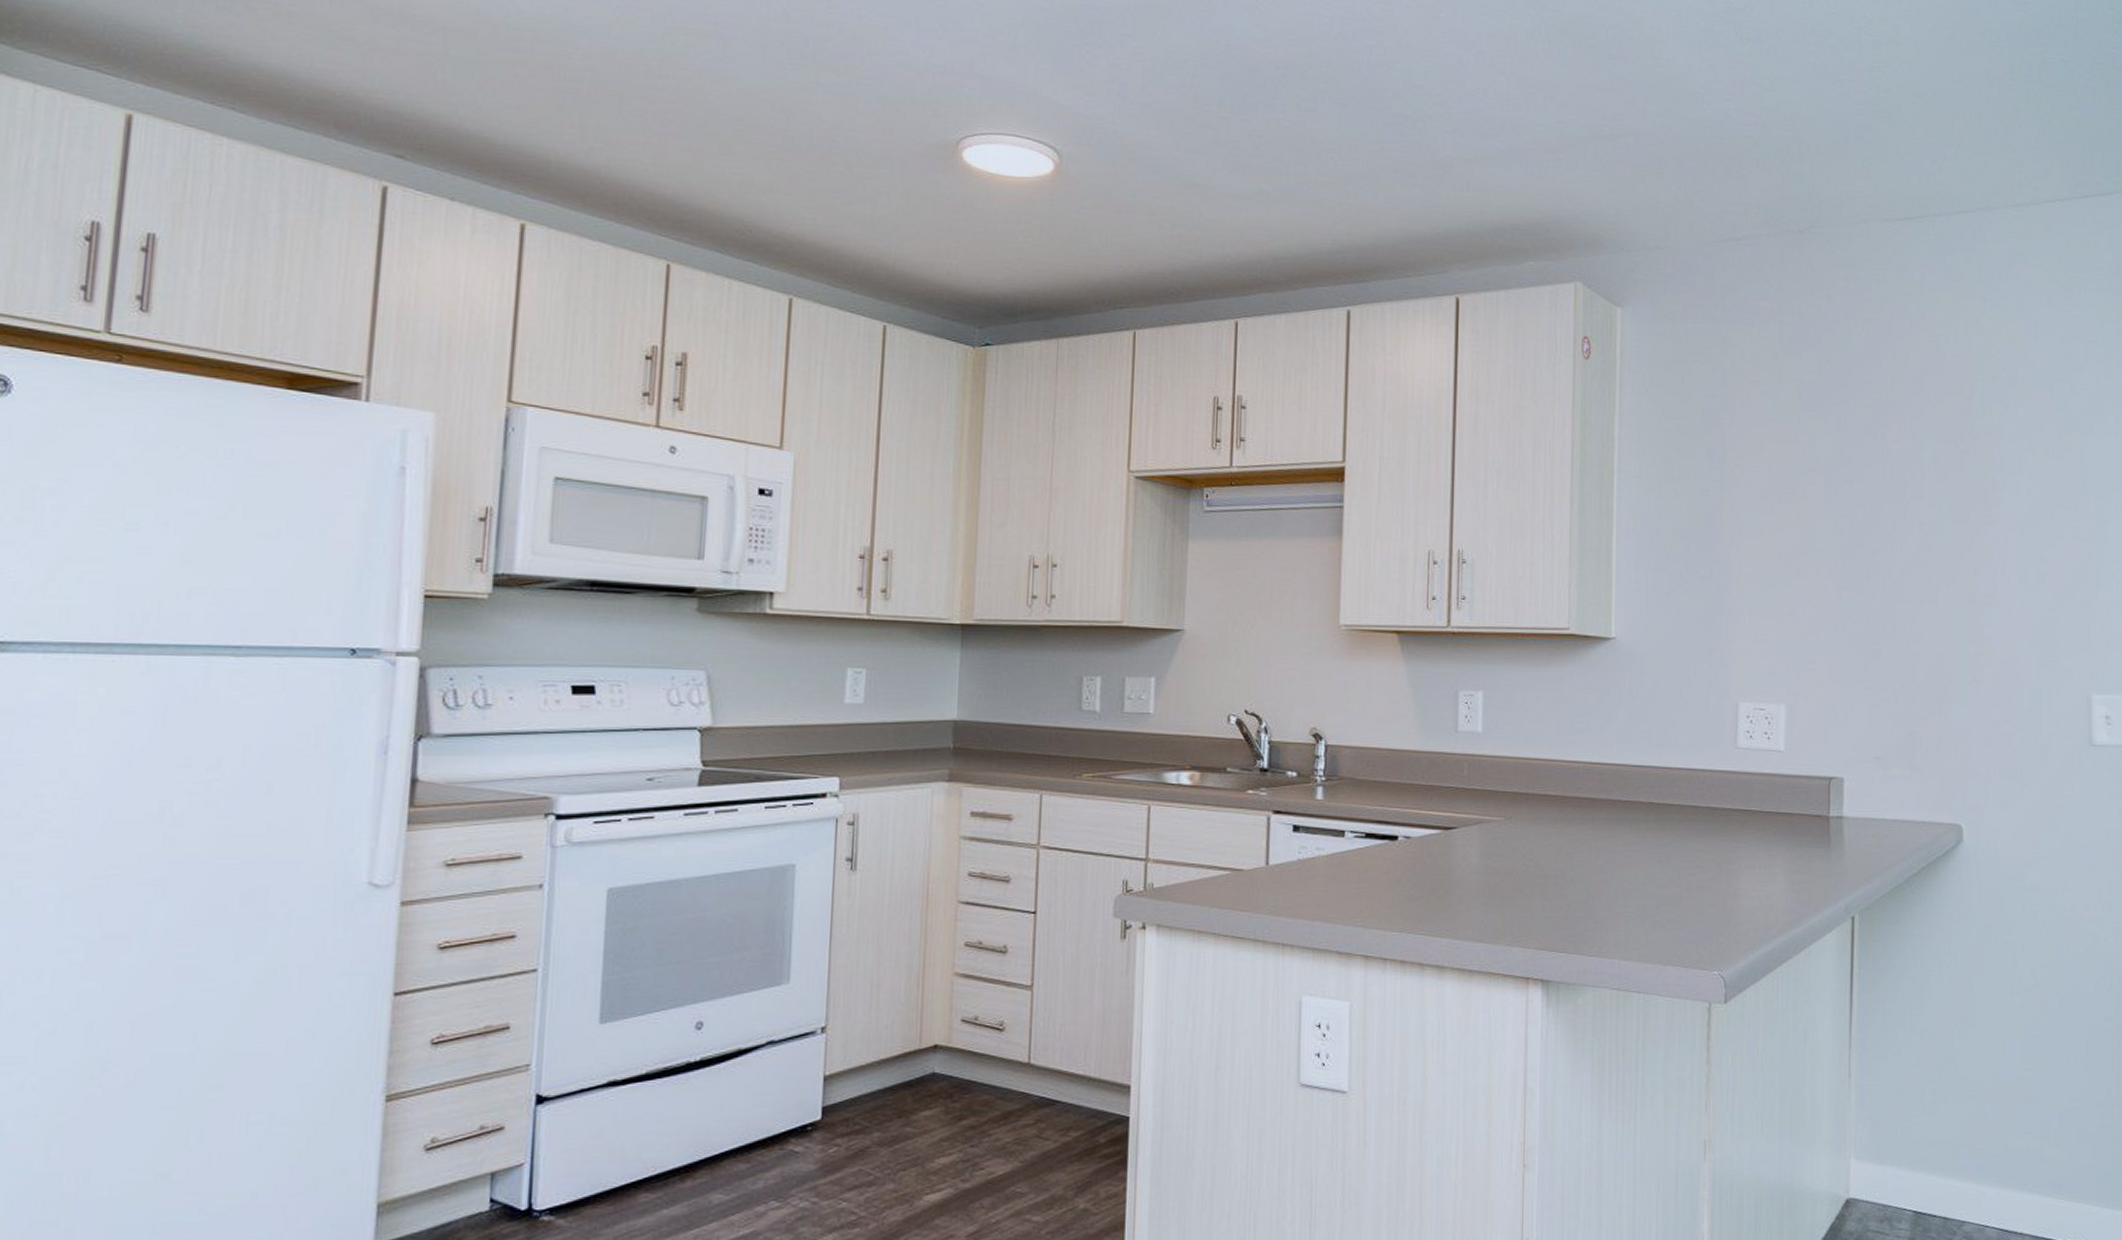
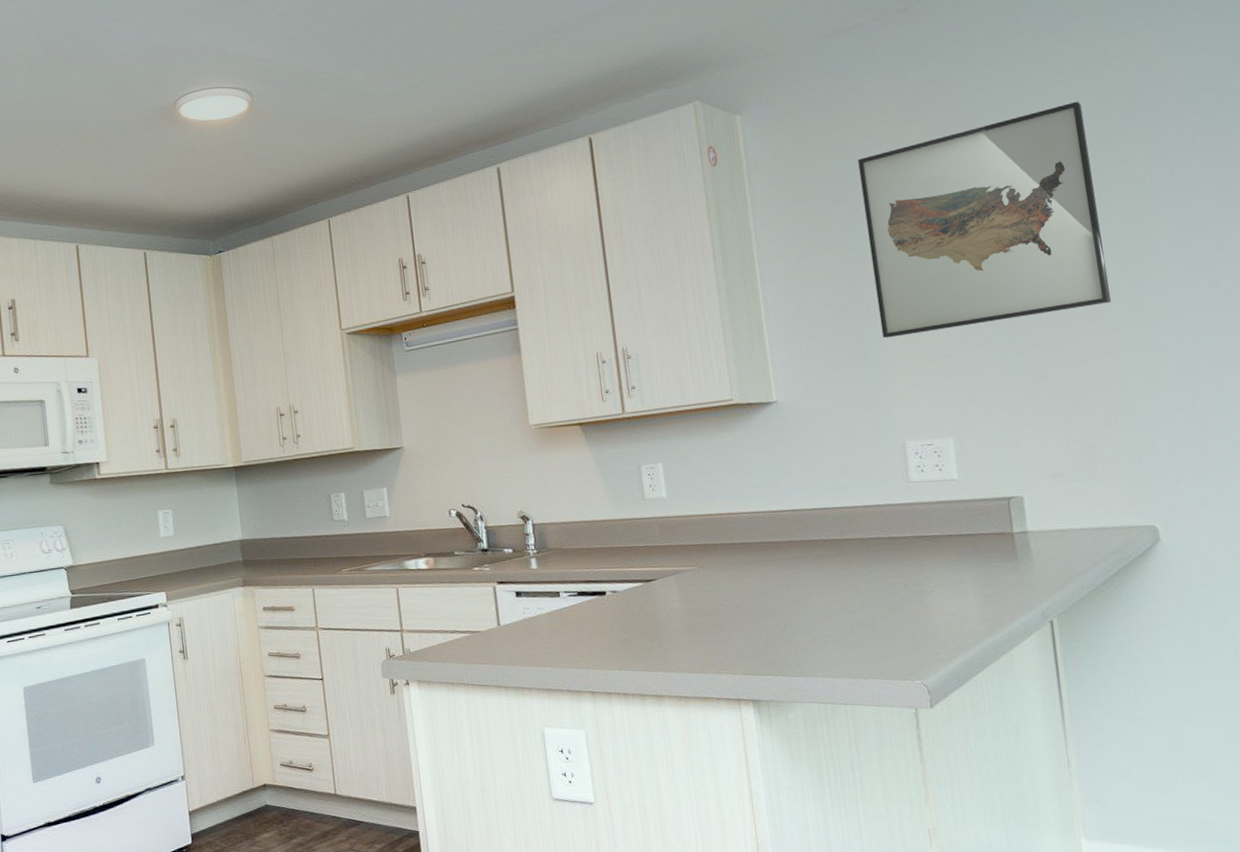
wall art: none [1731,366,1951,585] -> present [858,101,1112,338]

